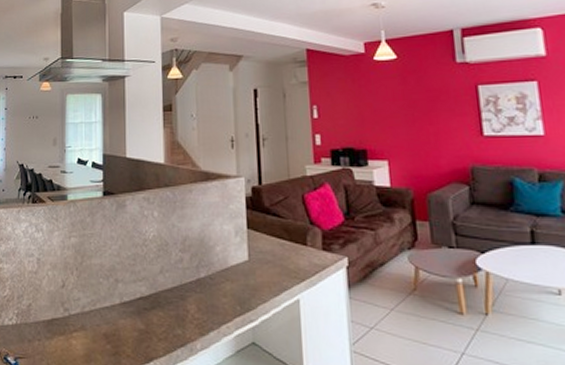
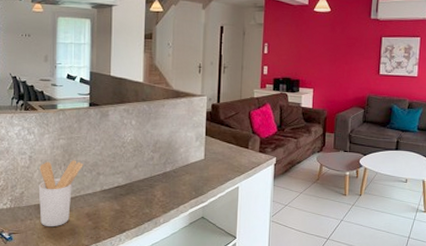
utensil holder: none [47,263,99,351] -> present [38,160,83,227]

